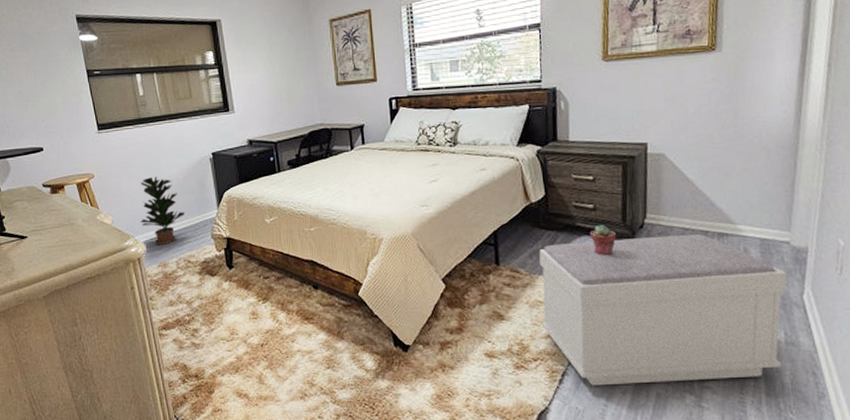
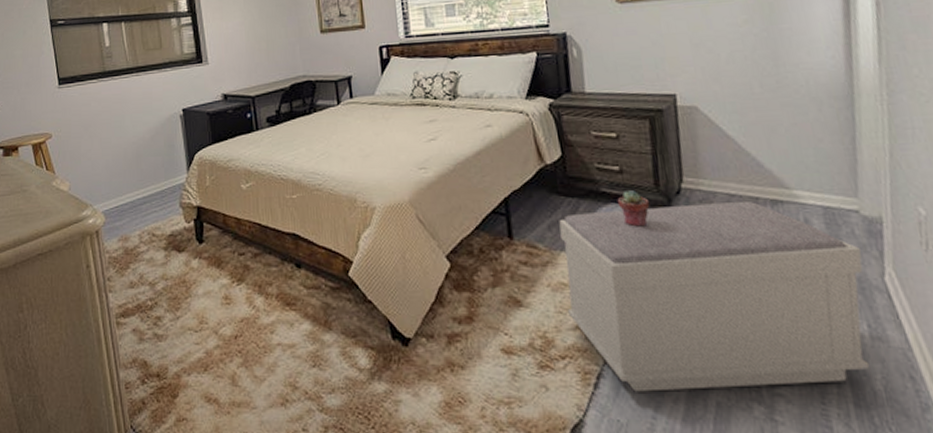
potted plant: present [140,176,185,246] -> none [100,135,151,216]

